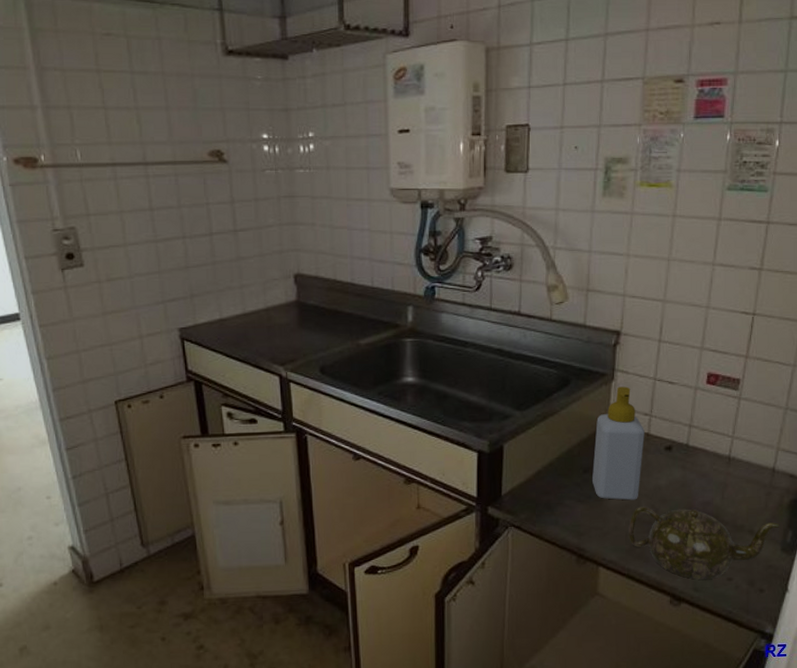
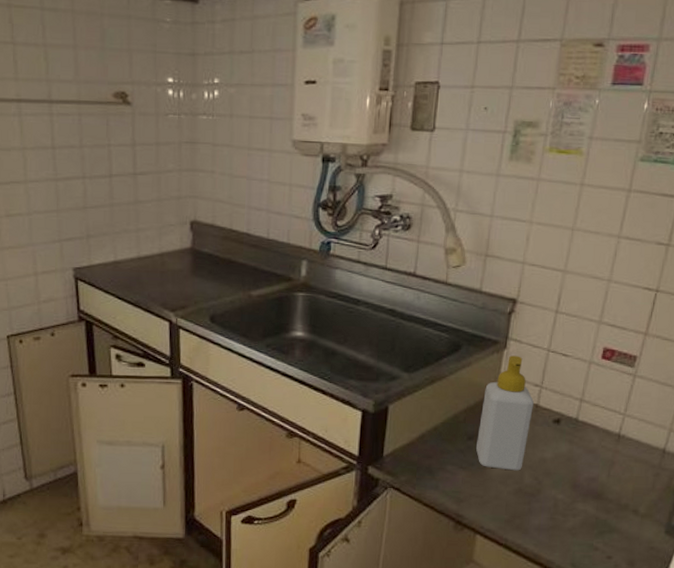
teapot: present [627,507,780,580] -> none [508,478,666,556]

